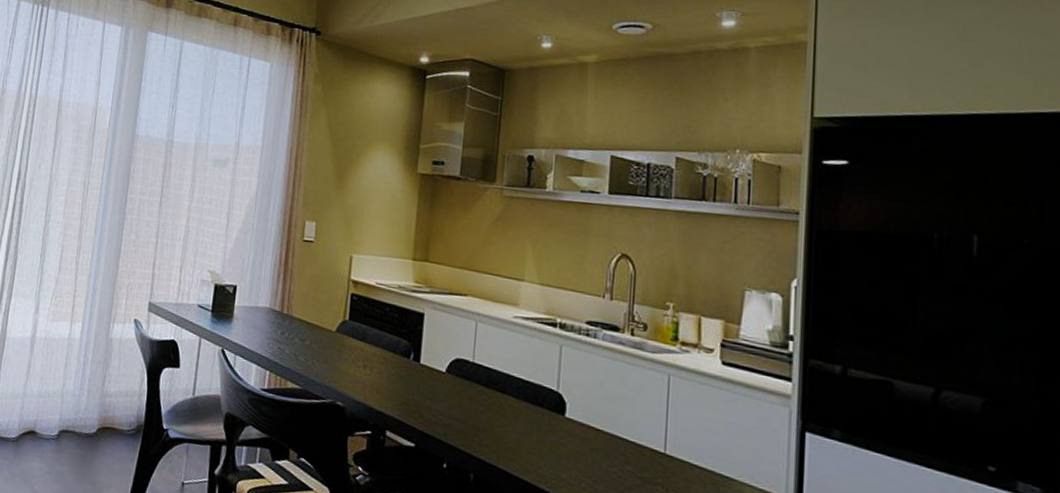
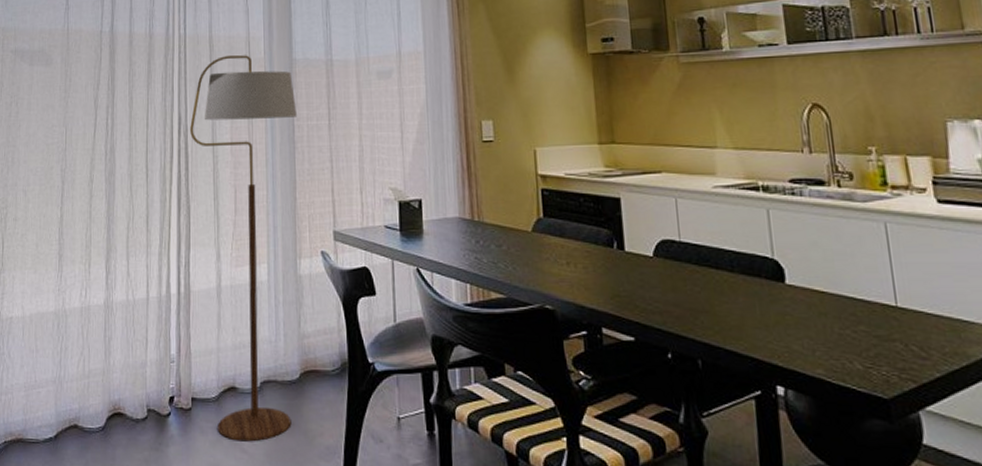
floor lamp: none [13,121,132,484] -> present [190,54,297,442]

